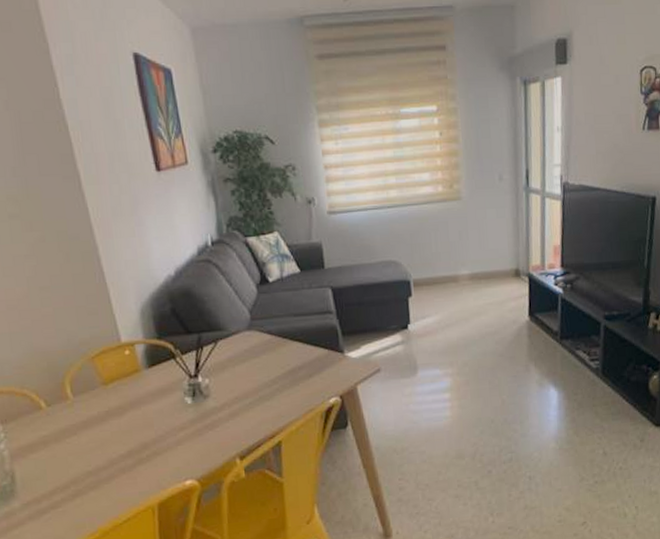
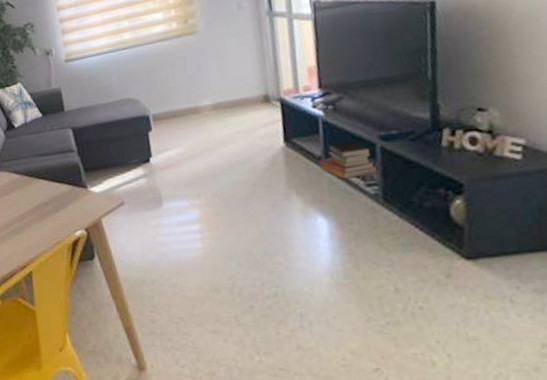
books: none [555,319,600,354] -> present [318,141,377,179]

